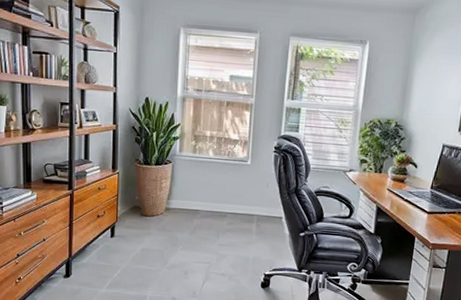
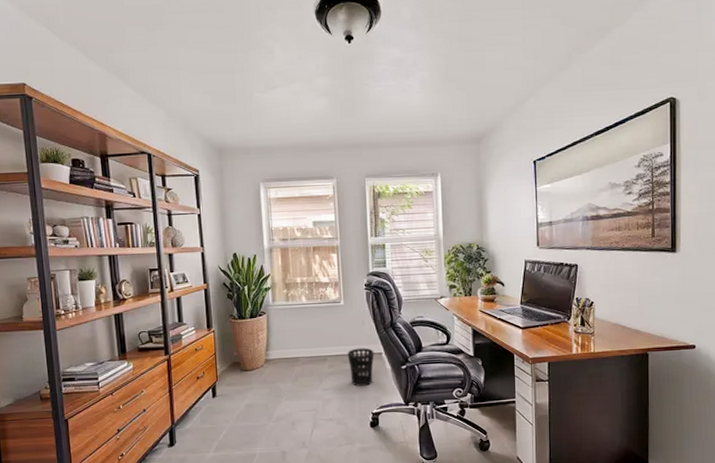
wastebasket: none [247,209,275,248] -> present [347,347,374,386]

